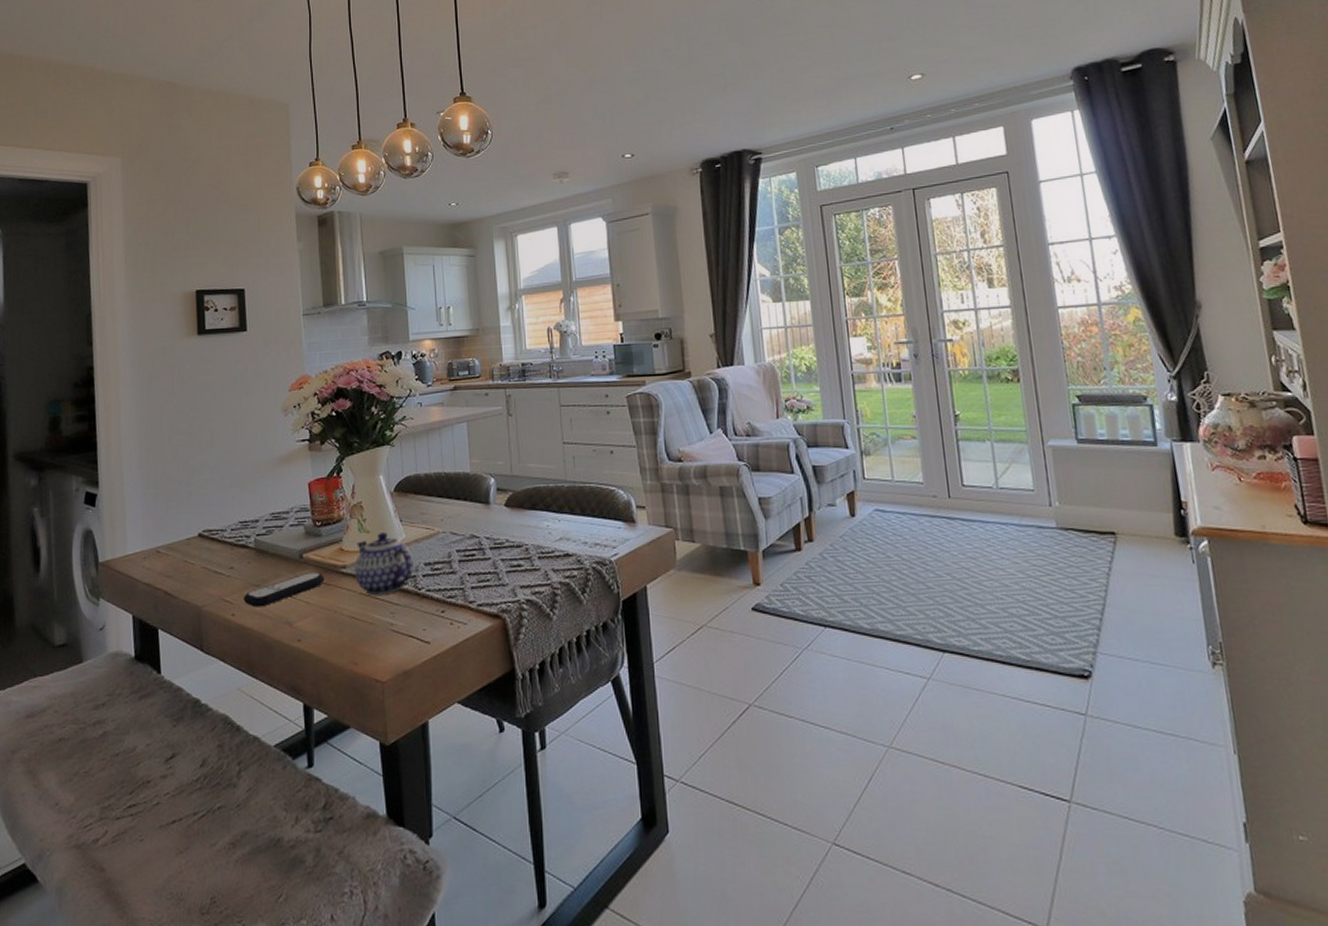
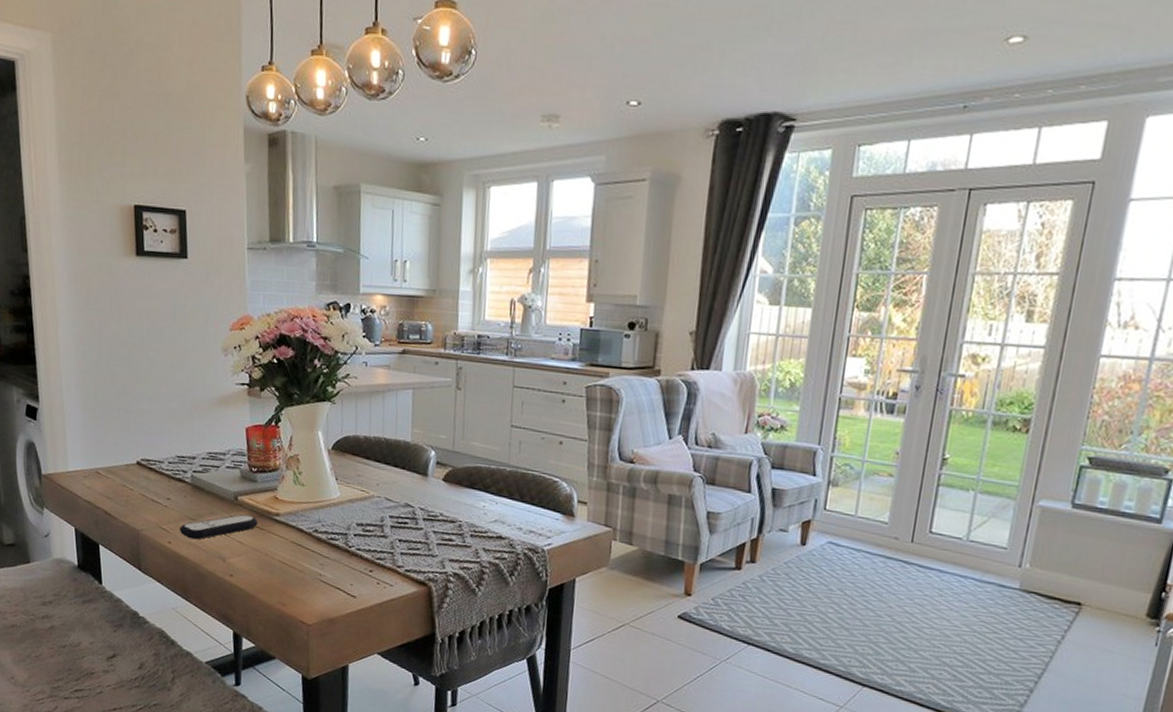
teapot: present [354,532,413,596] -> none [287,487,346,548]

